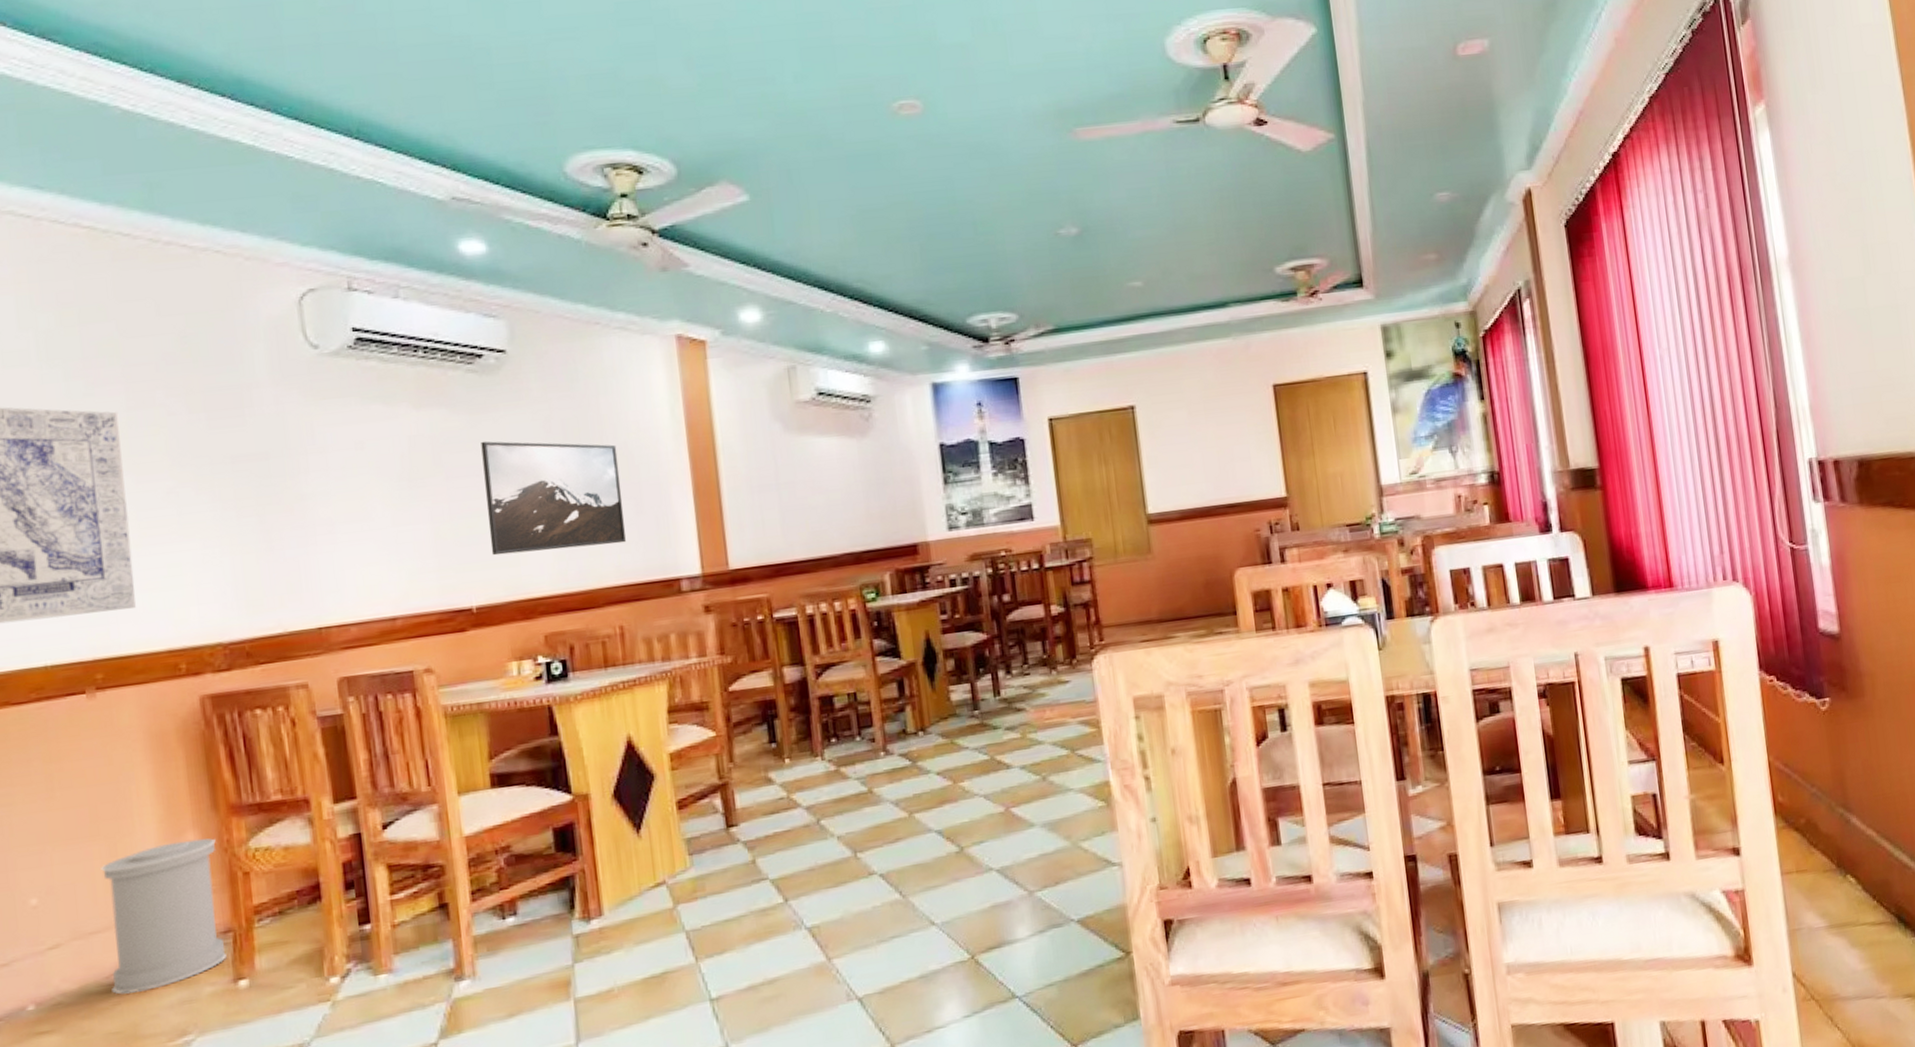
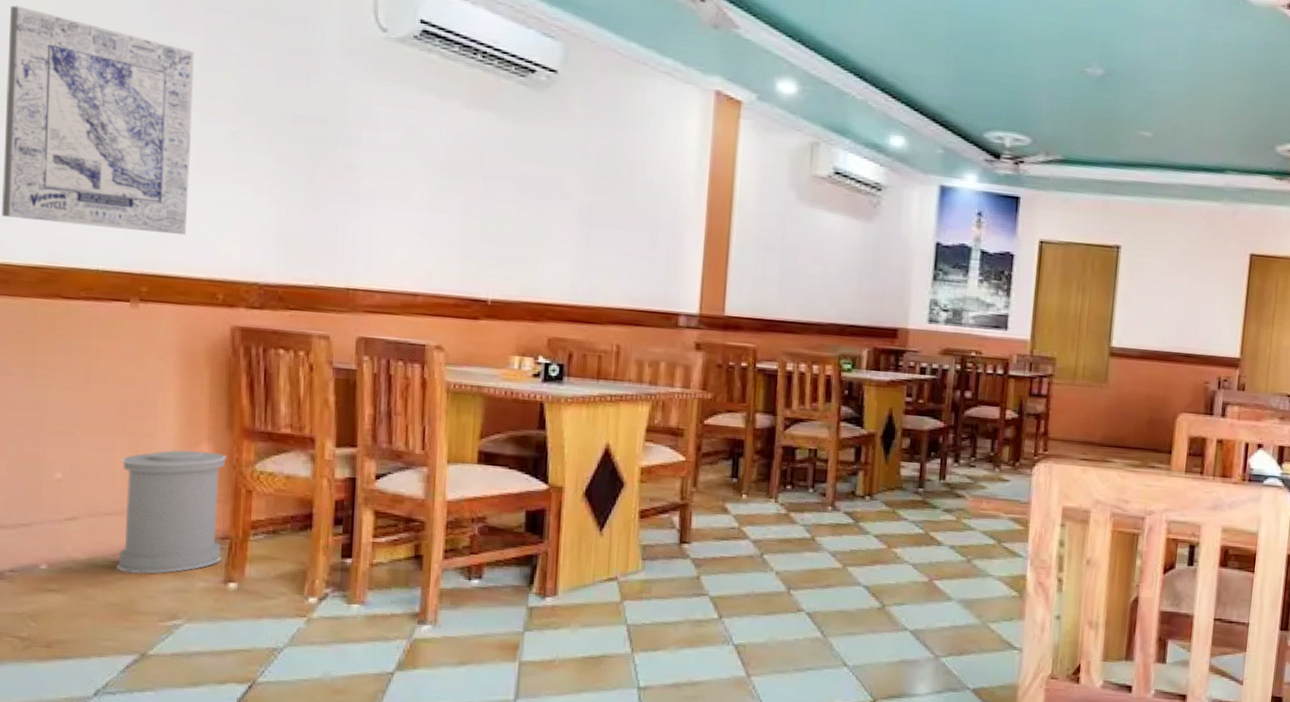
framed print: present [481,441,626,556] -> none [513,150,643,271]

